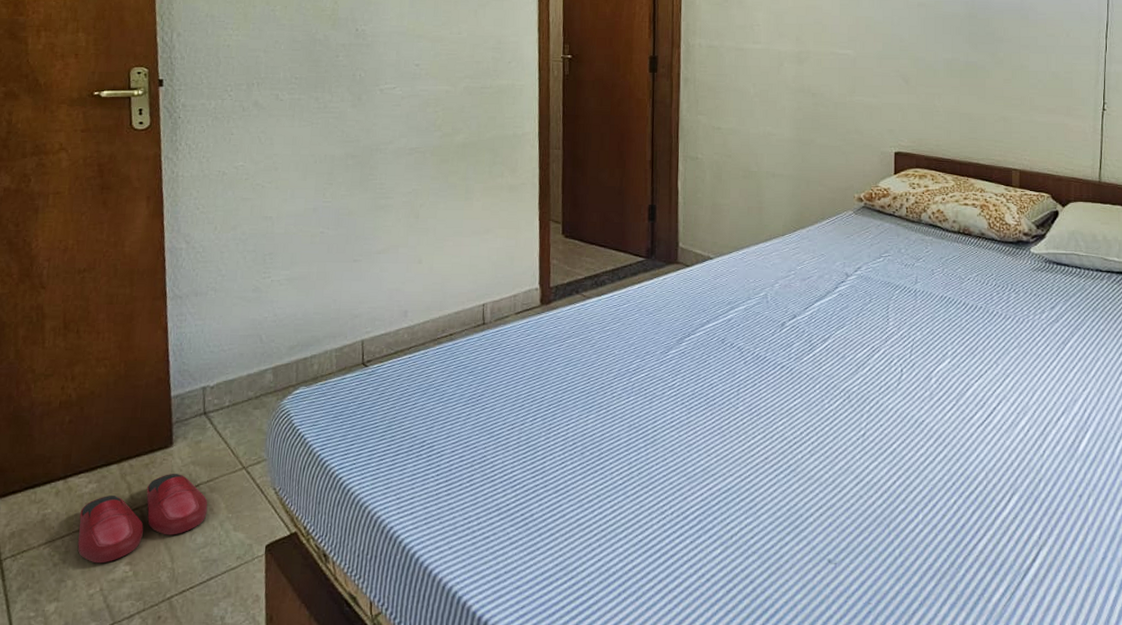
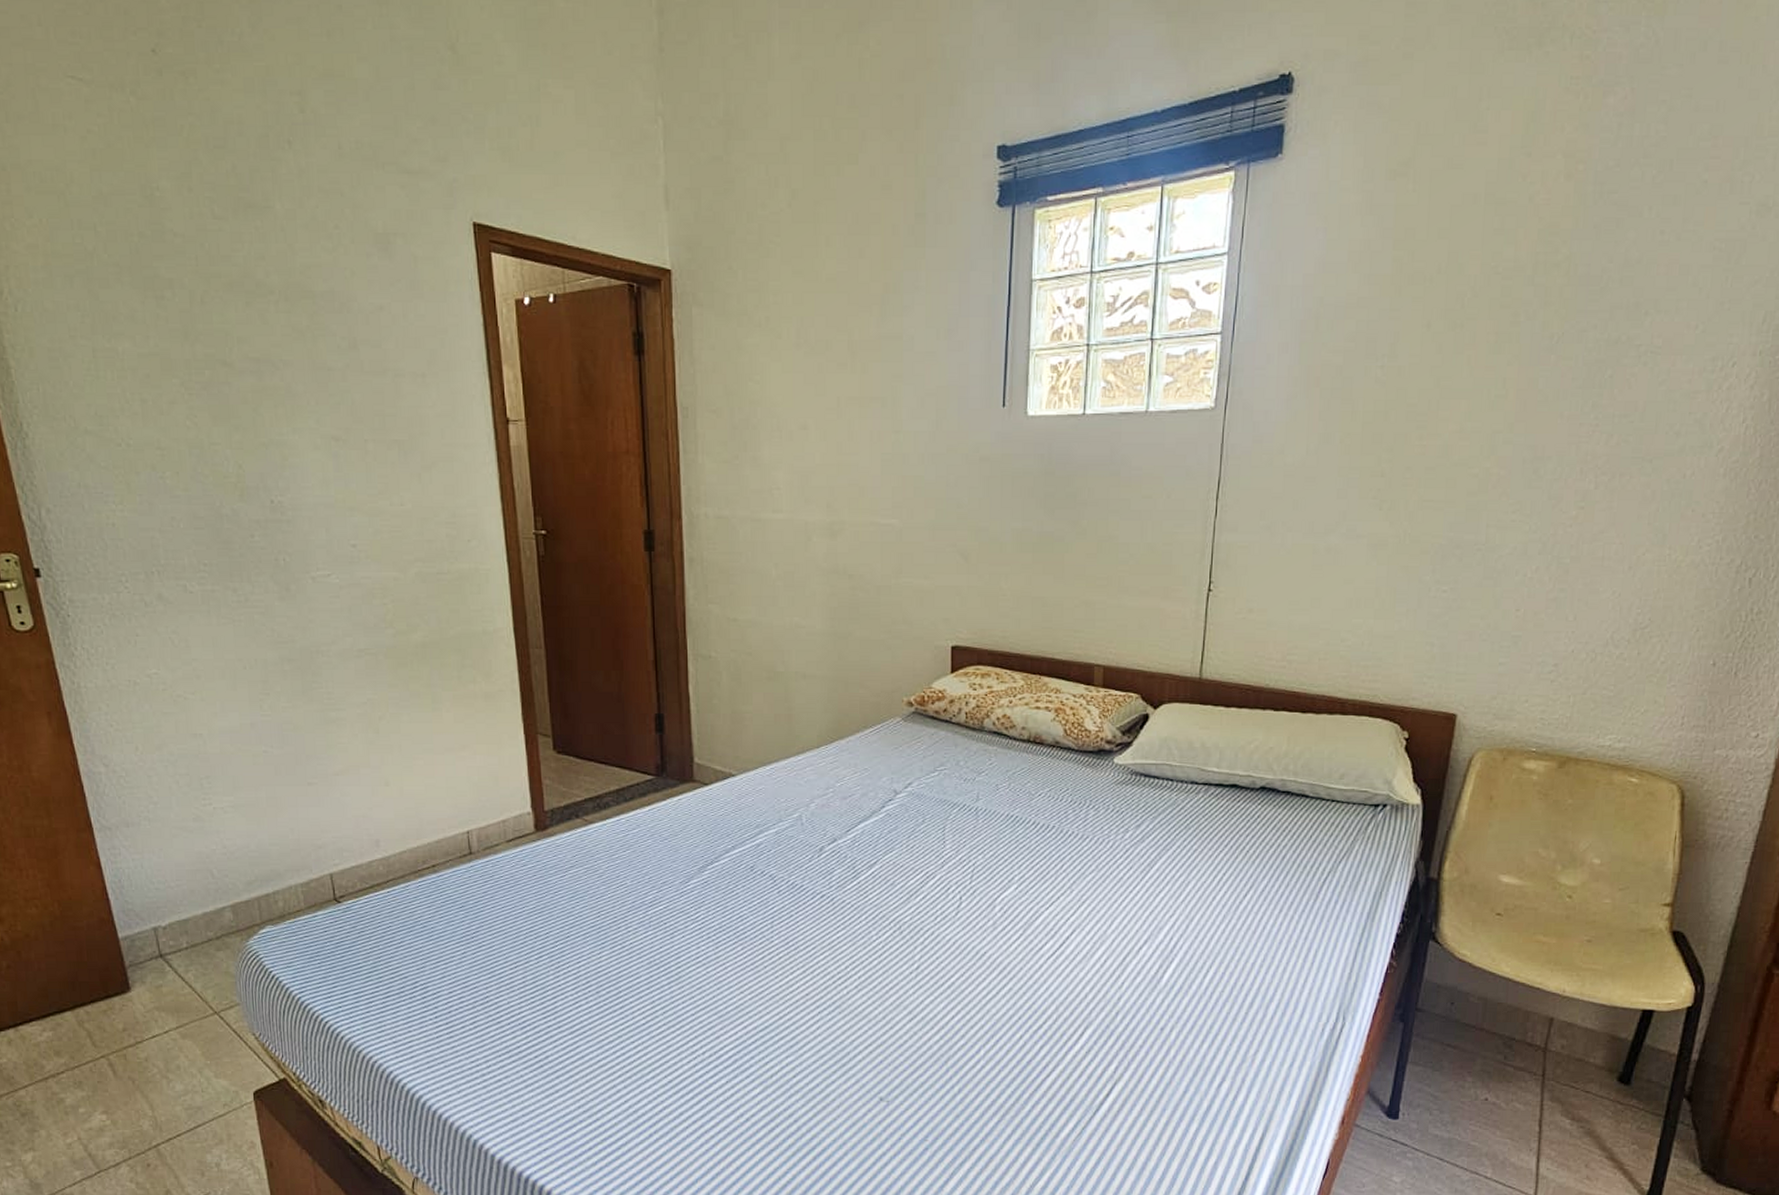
slippers: present [77,474,208,564] -> none [39,1020,183,1113]

